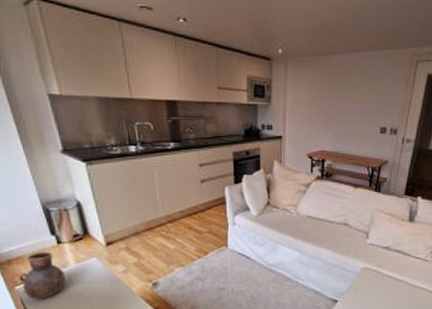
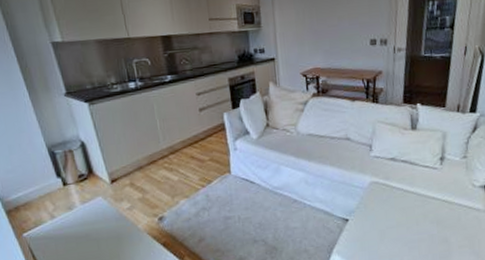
vase: present [19,251,66,299] -> none [26,194,73,245]

